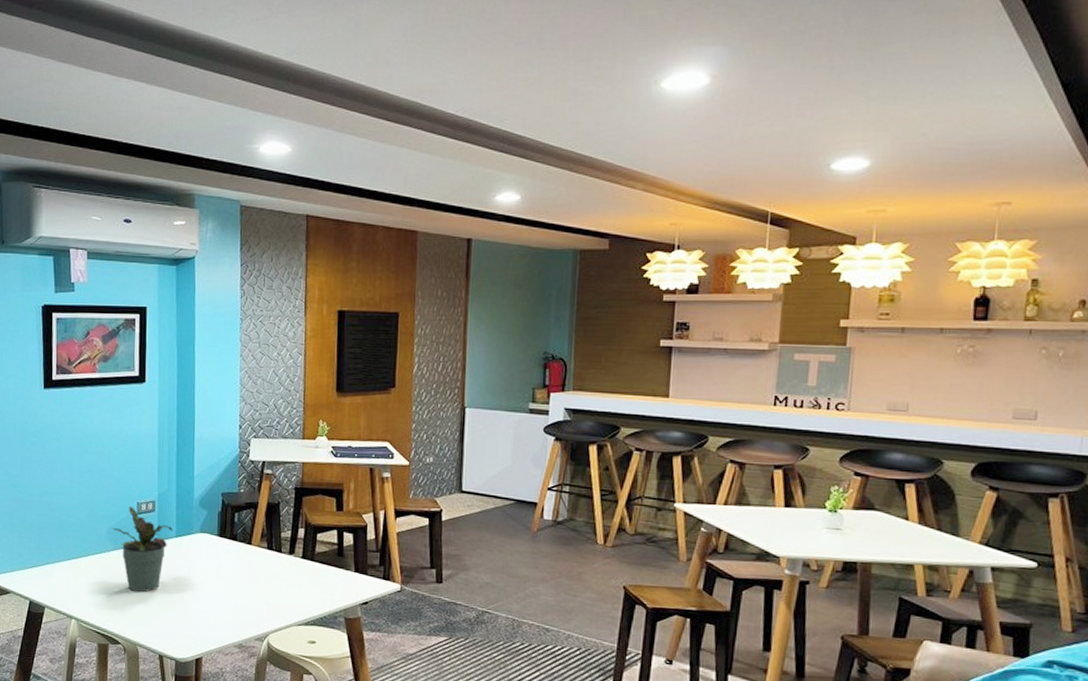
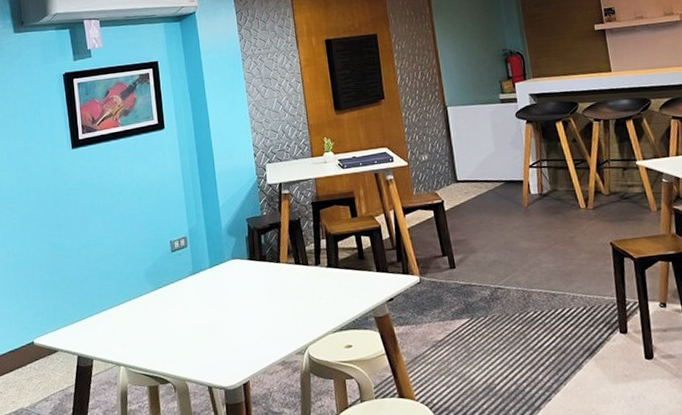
potted plant: present [111,506,173,593] -> none [149,246,206,328]

